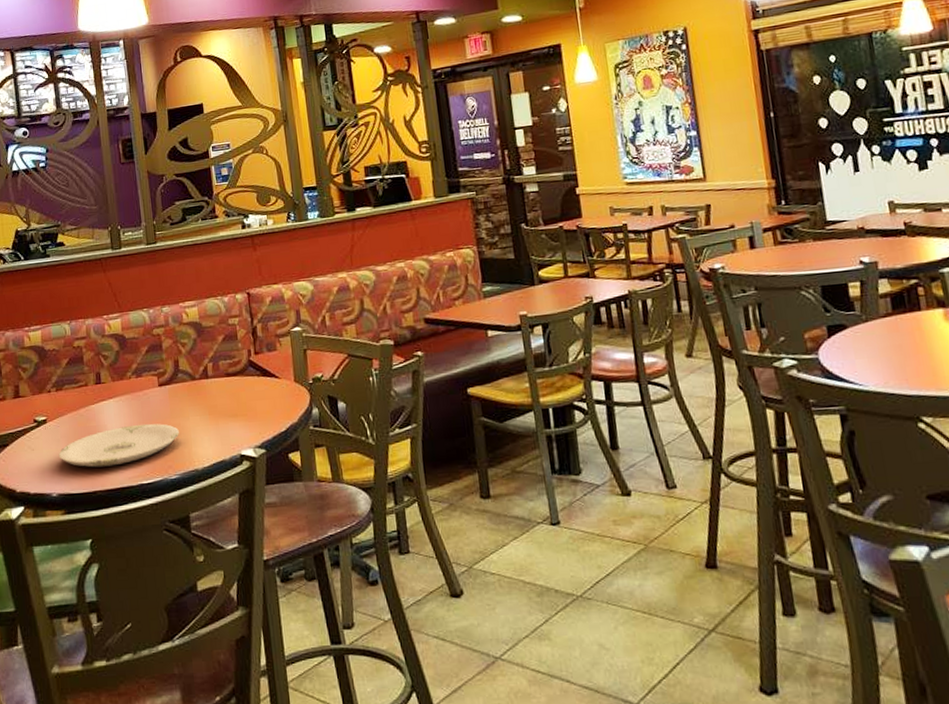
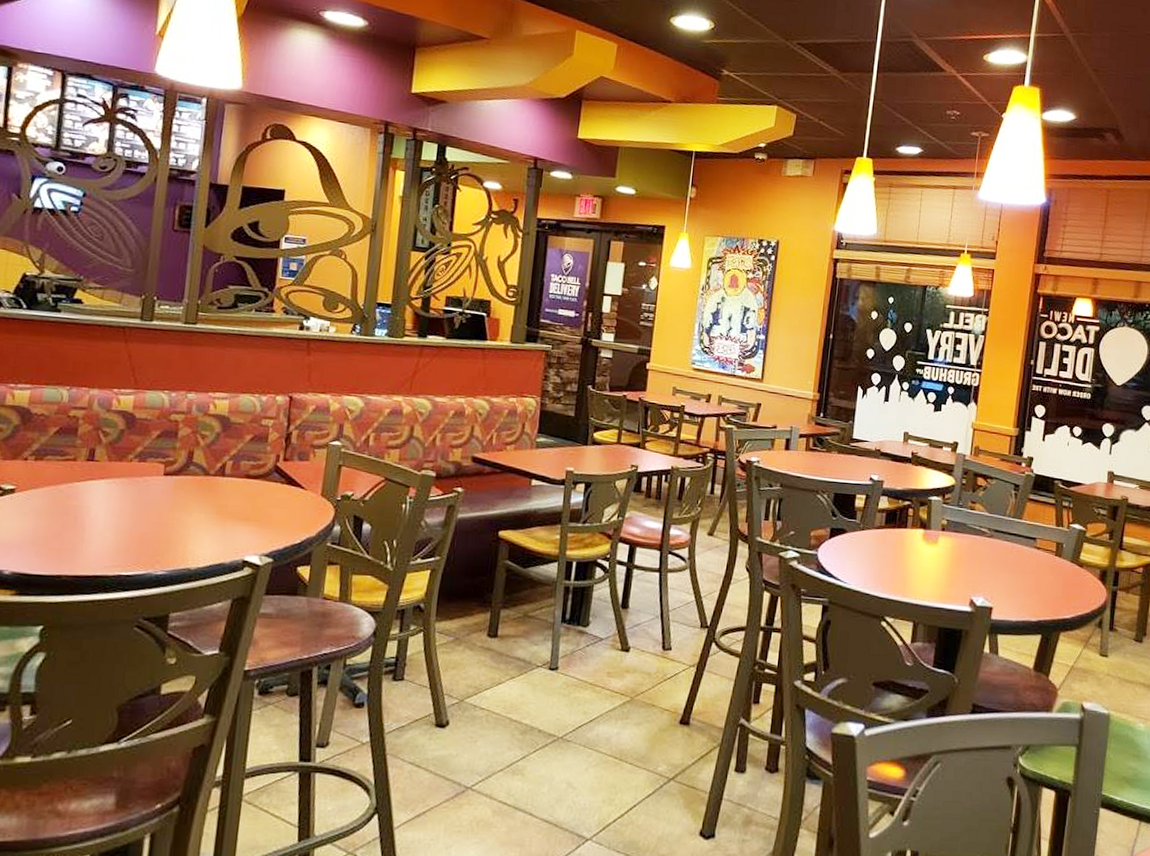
plate: present [58,423,179,468] -> none [21,511,177,552]

